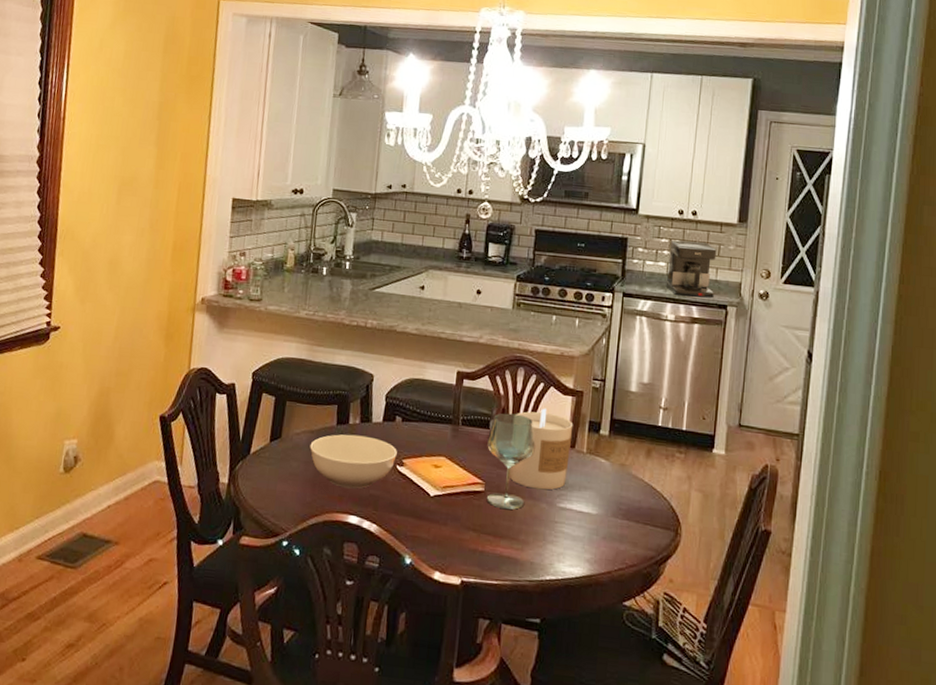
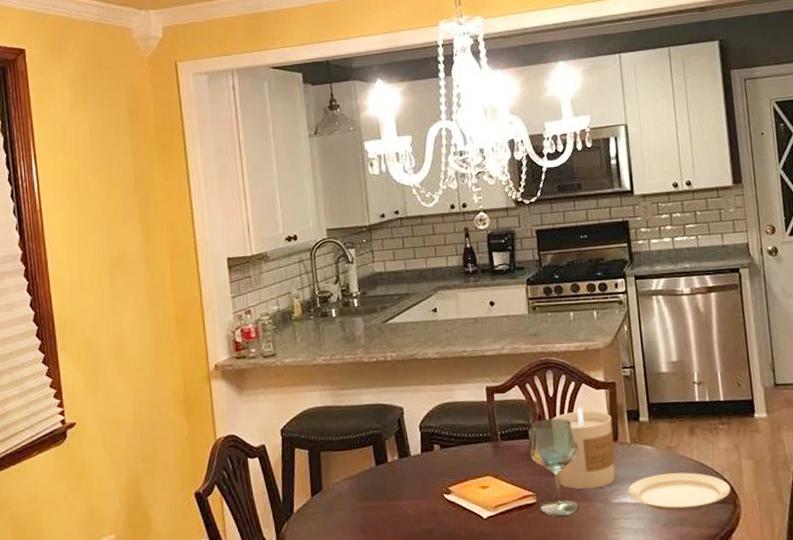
bowl: present [310,434,397,489] -> none [352,471,442,528]
plate: none [574,488,676,530] -> present [627,472,731,511]
coffee maker: present [666,240,717,298] -> none [671,209,724,269]

